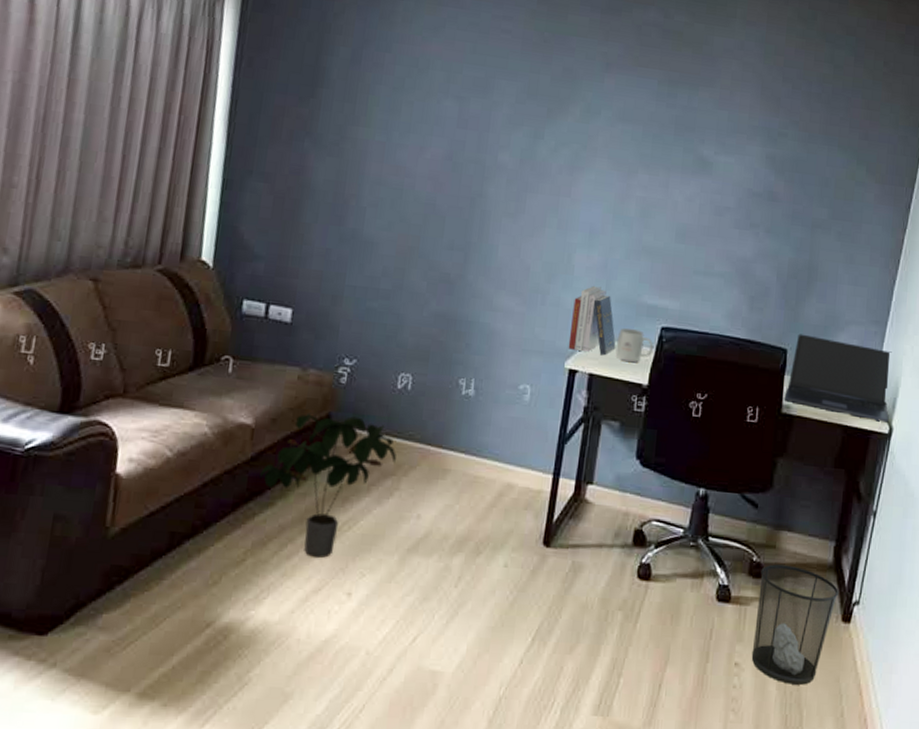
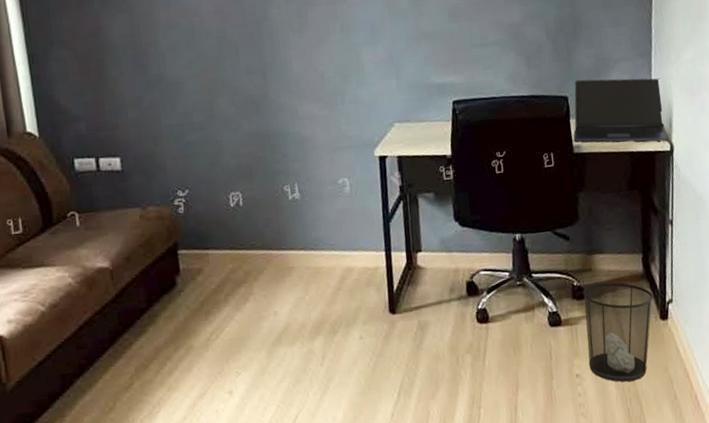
potted plant: present [259,412,396,558] -> none [126,239,244,369]
books: present [568,286,616,356] -> none [370,77,417,139]
mug: present [615,327,653,363] -> none [415,108,449,139]

